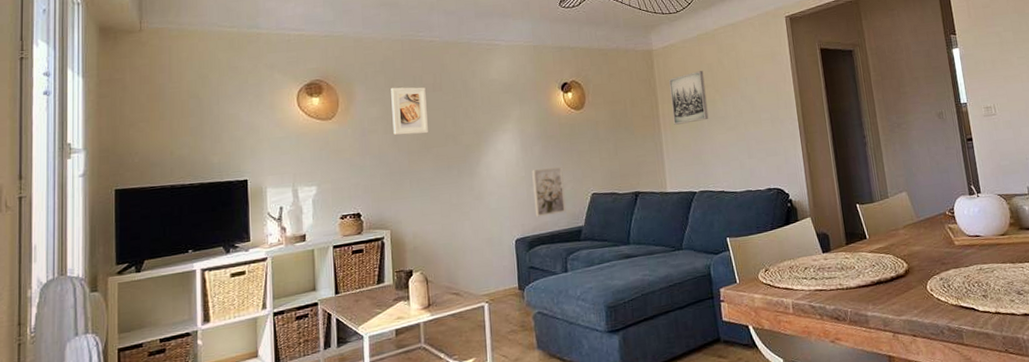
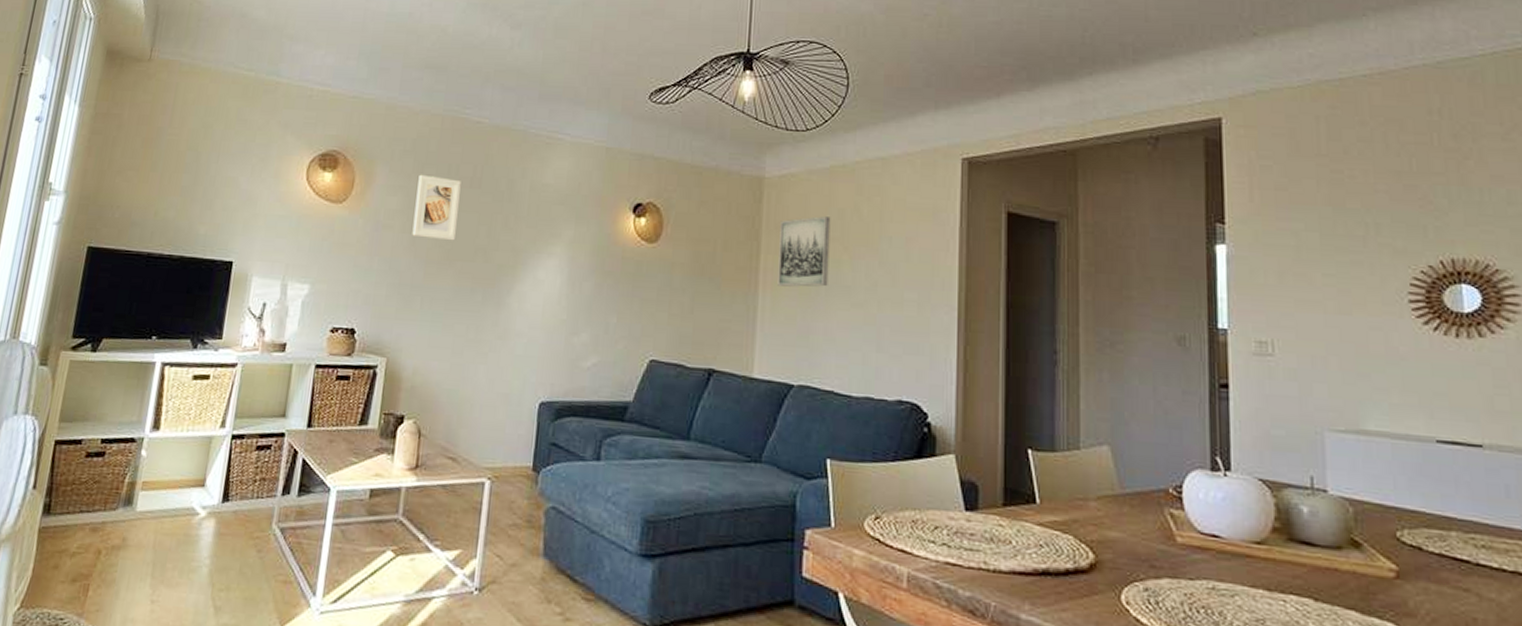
wall art: present [532,167,566,217] -> none [571,313,617,379]

